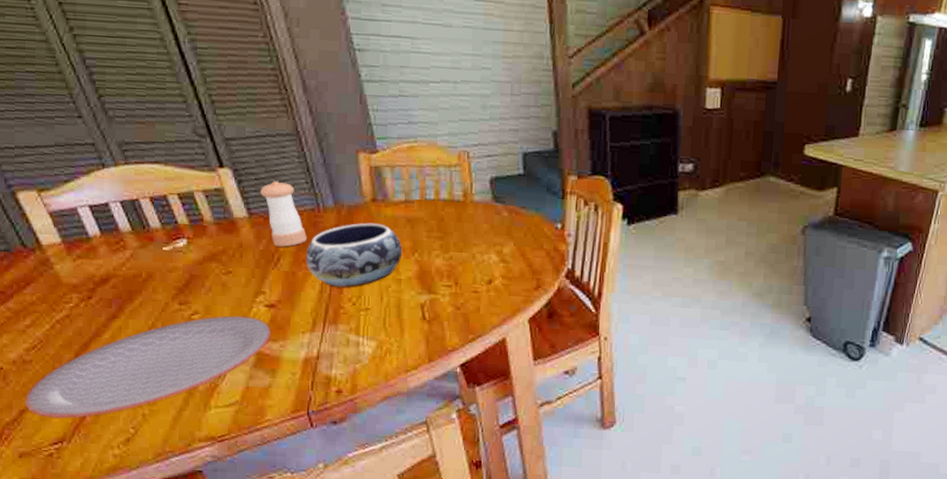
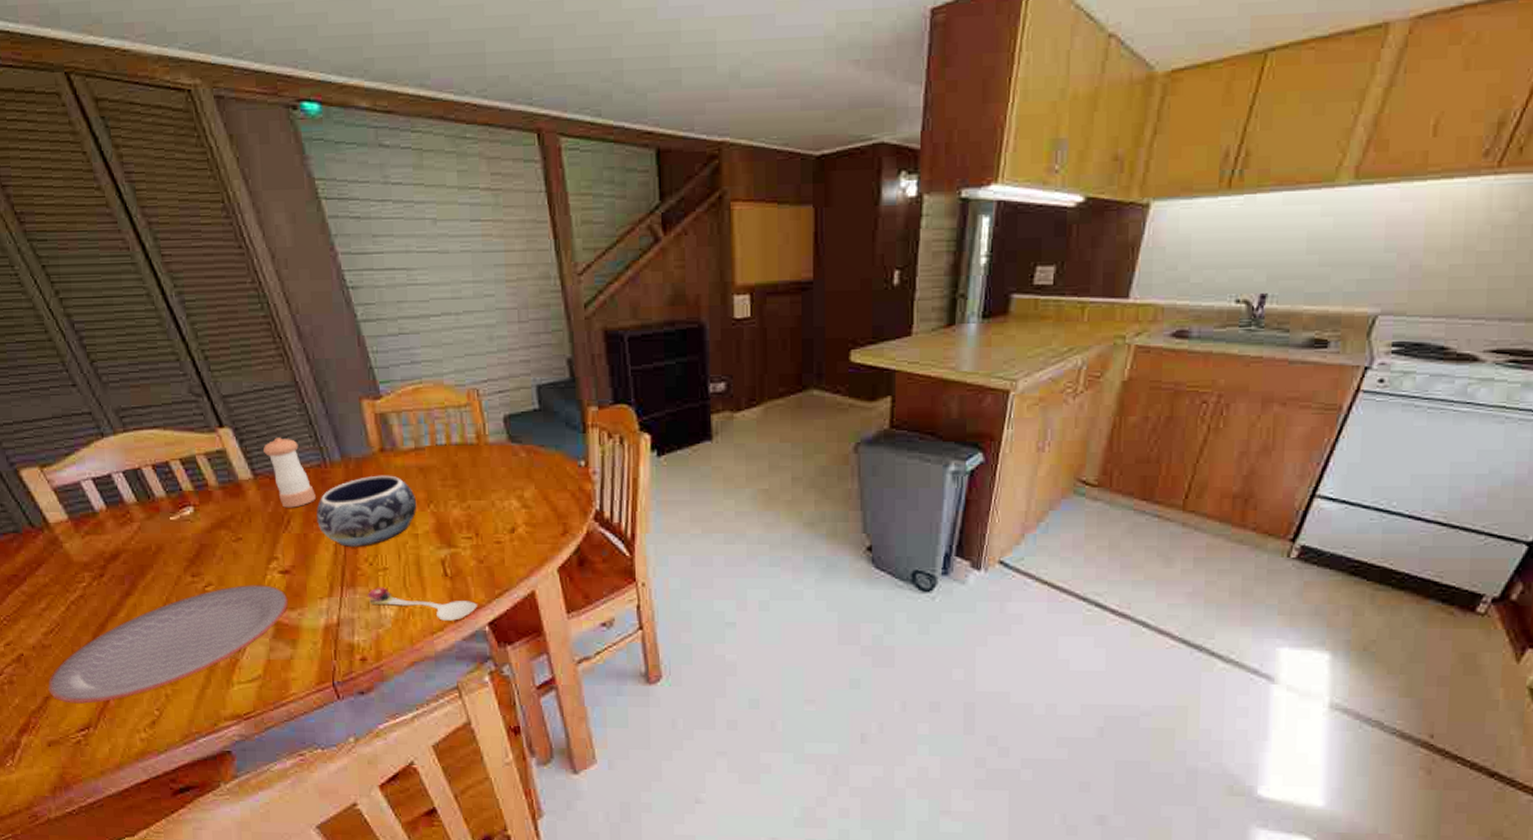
spoon: none [348,325,451,361] -> present [368,587,477,621]

